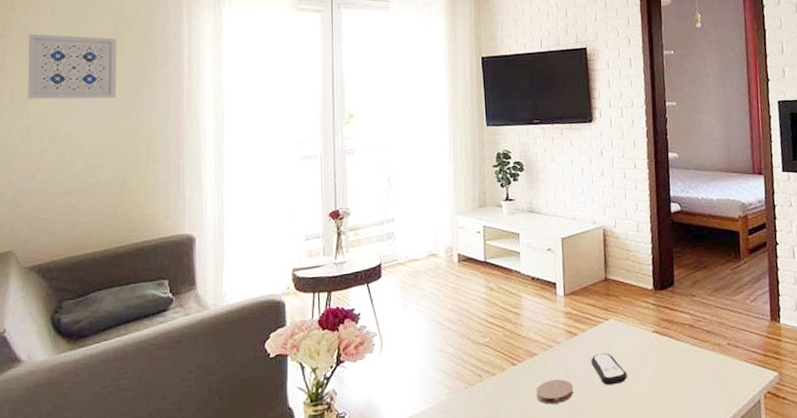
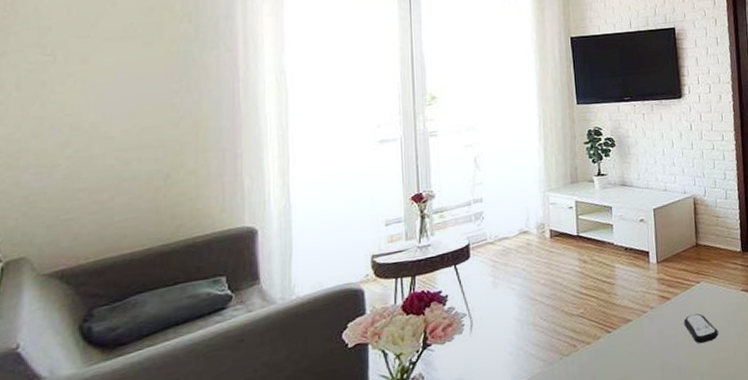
wall art: present [27,33,117,100] -> none [38,14,156,88]
coaster: present [536,379,574,405] -> none [631,341,668,367]

